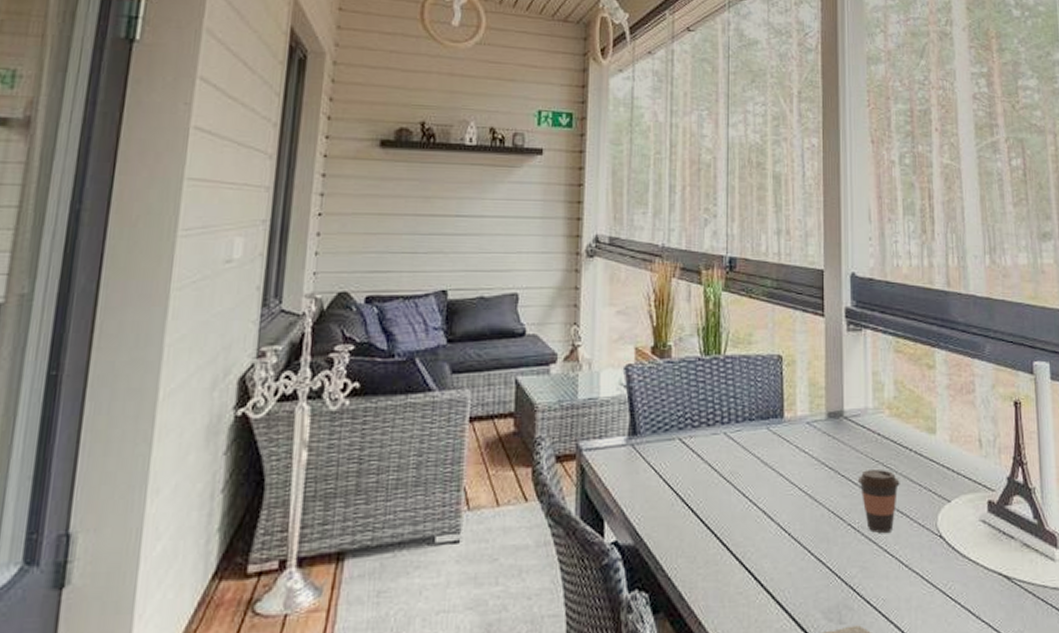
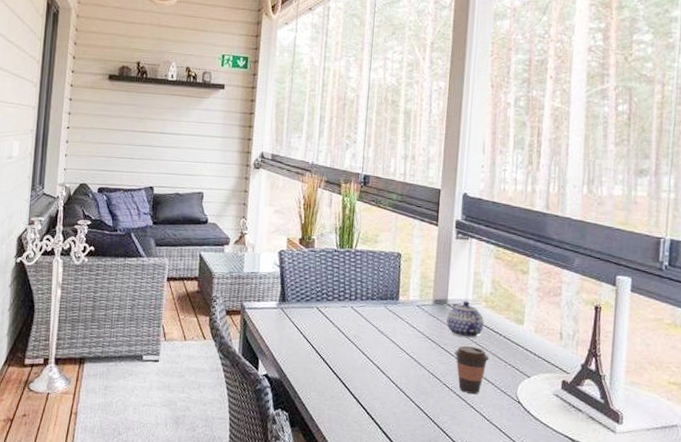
teapot: none [845,410,889,459] -> present [446,301,484,338]

